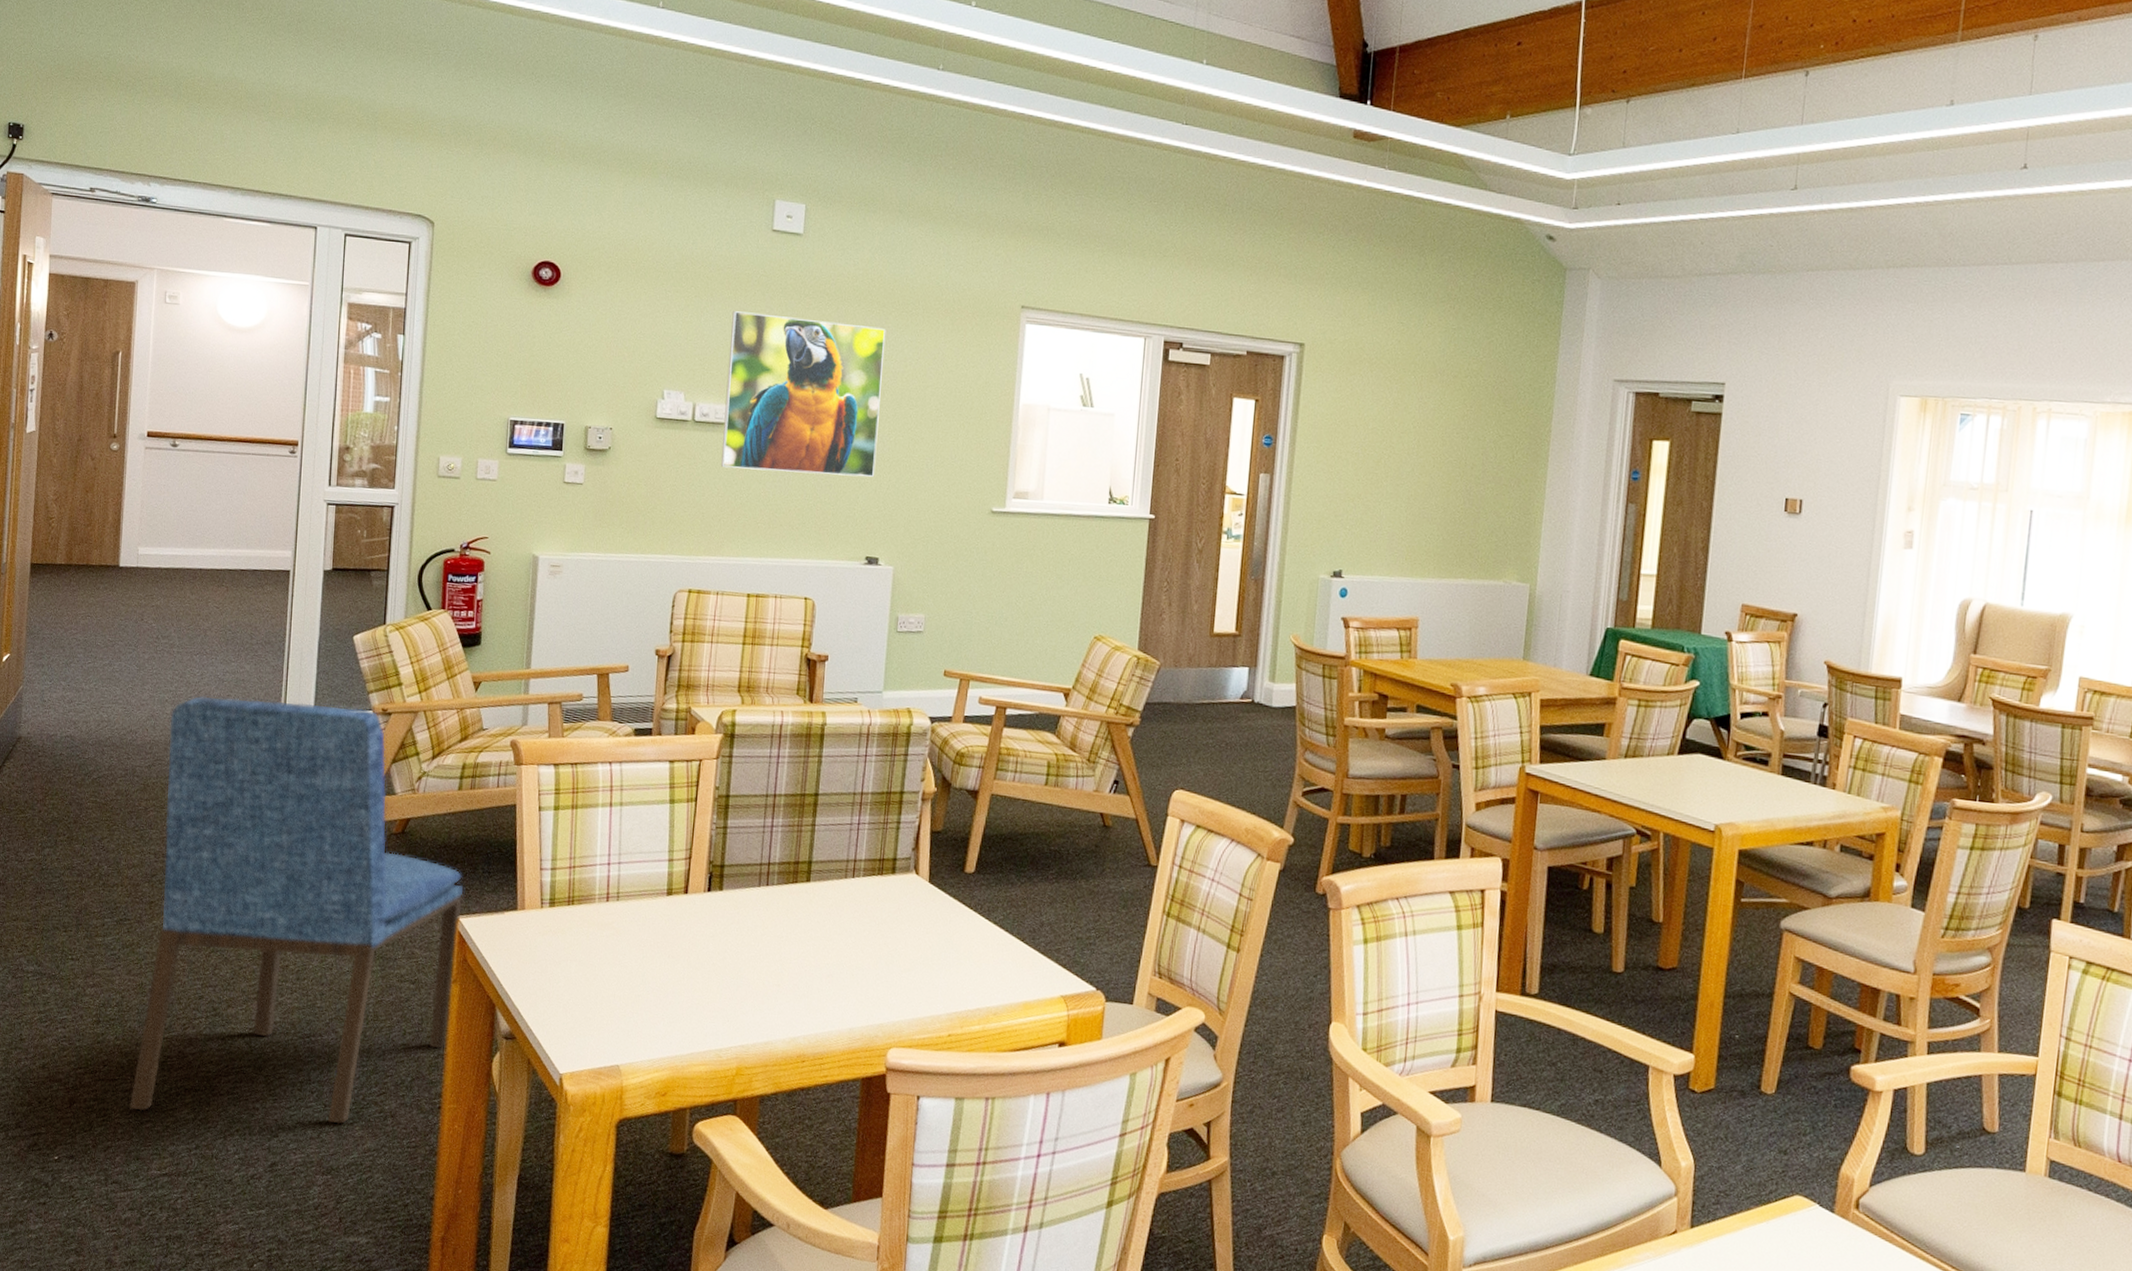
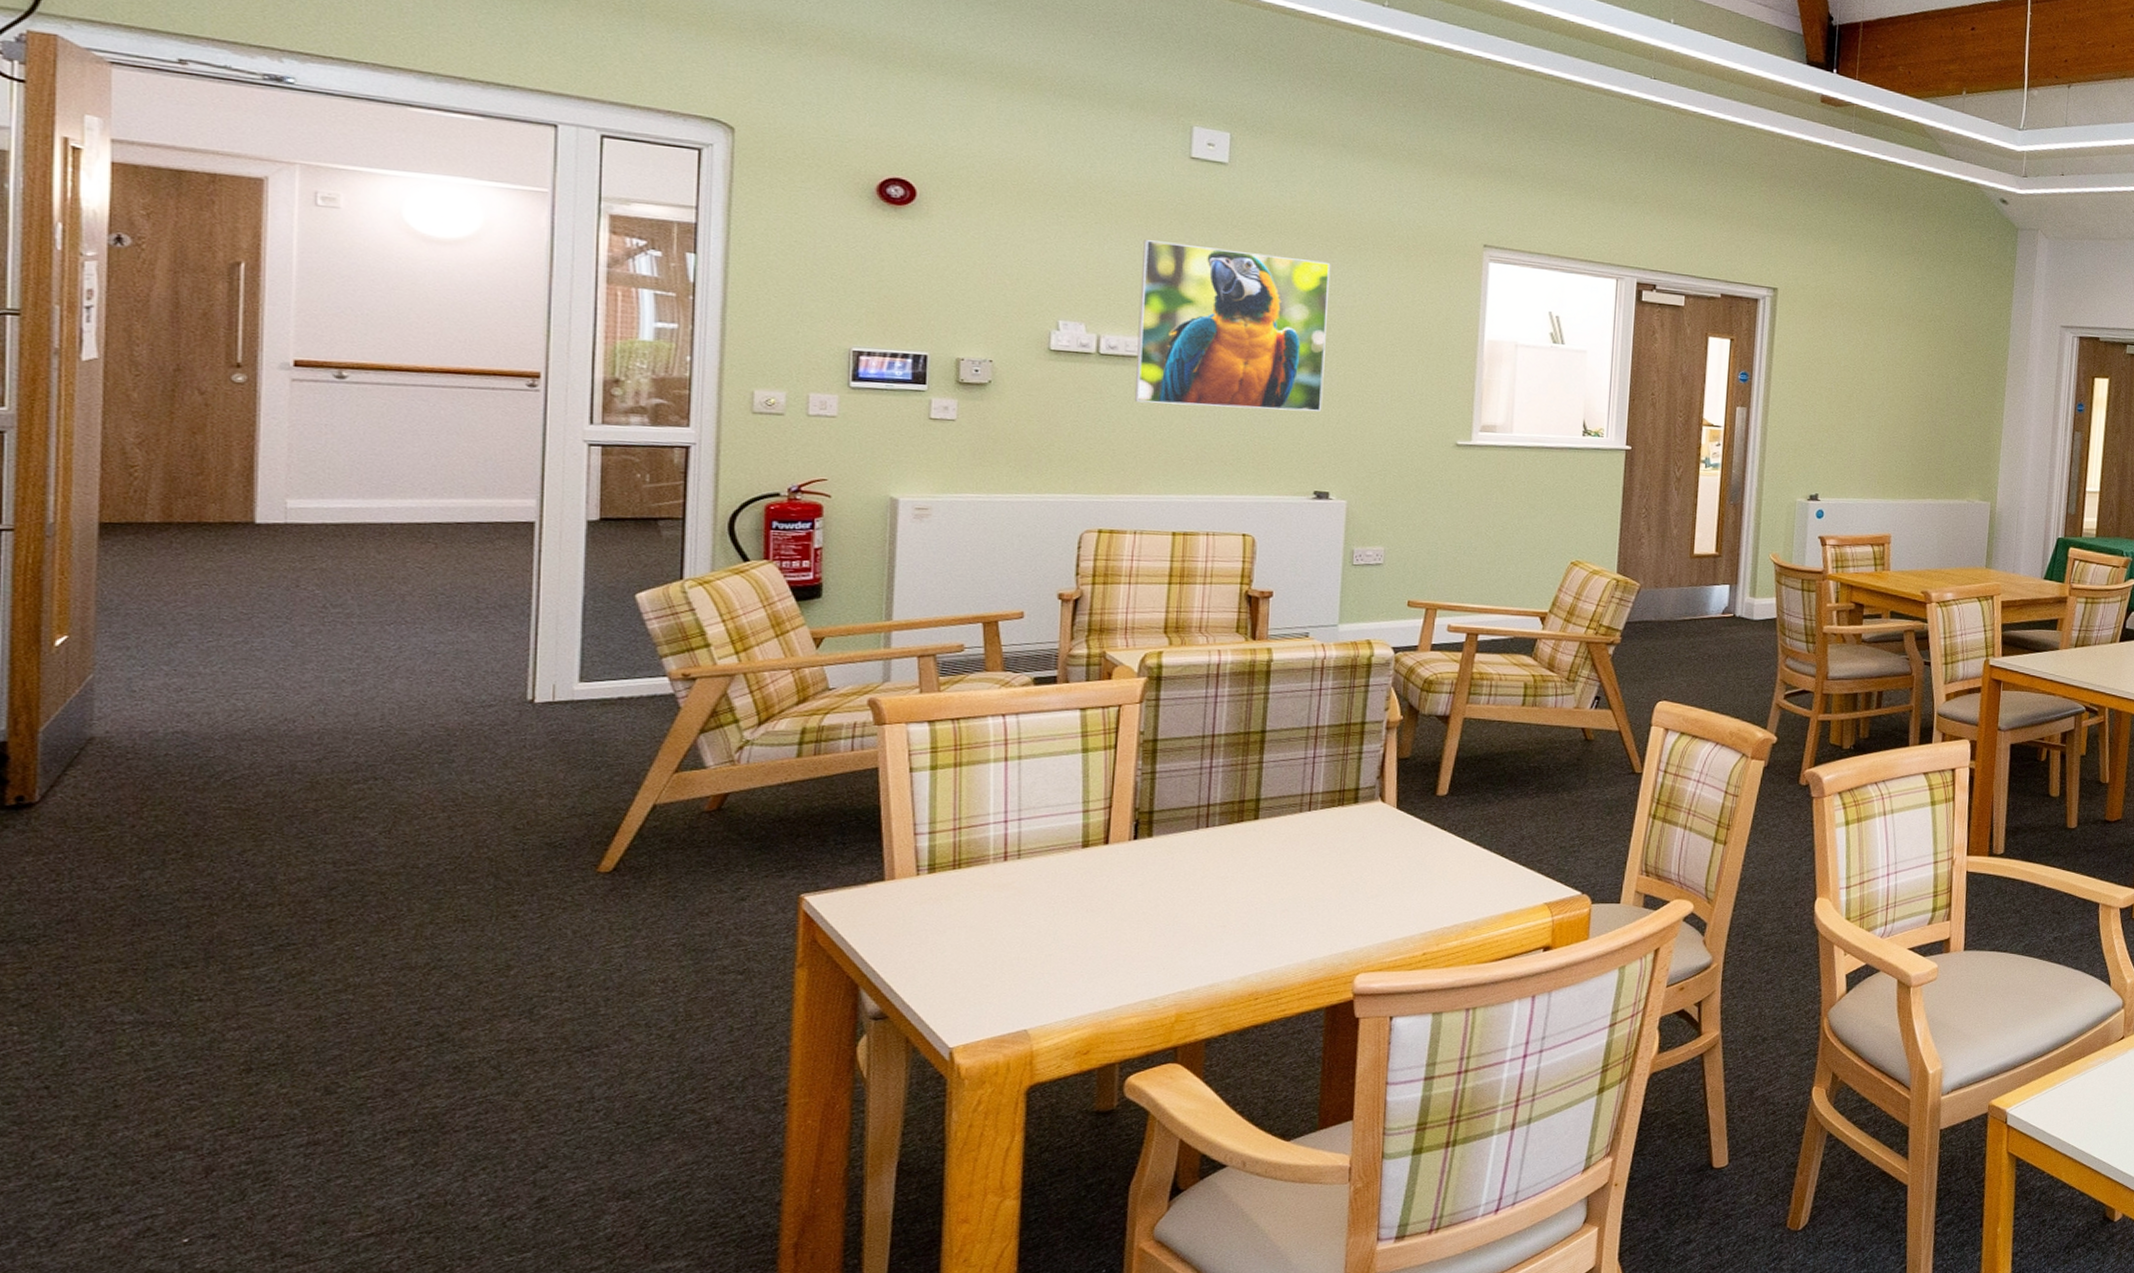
dining chair: present [129,696,463,1124] -> none [306,672,809,1167]

